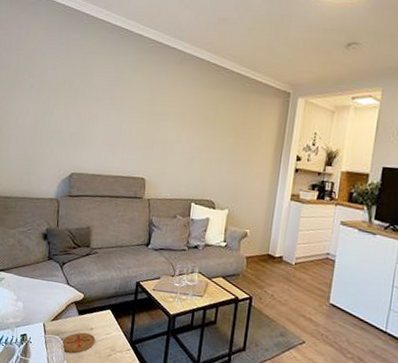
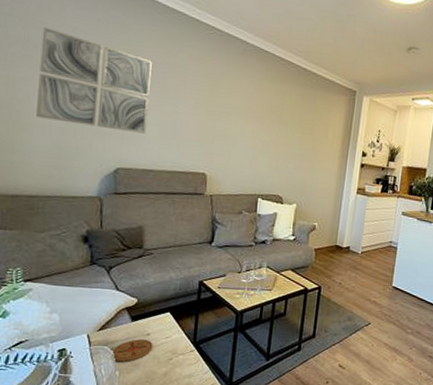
wall art: none [13,52,104,142] -> present [36,26,153,134]

